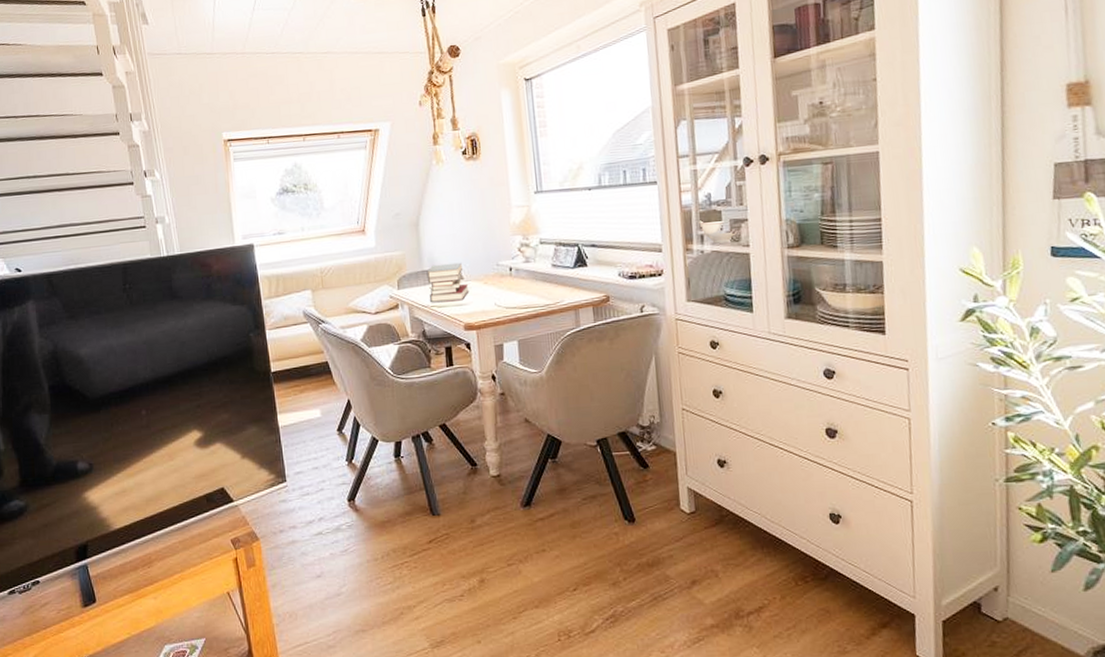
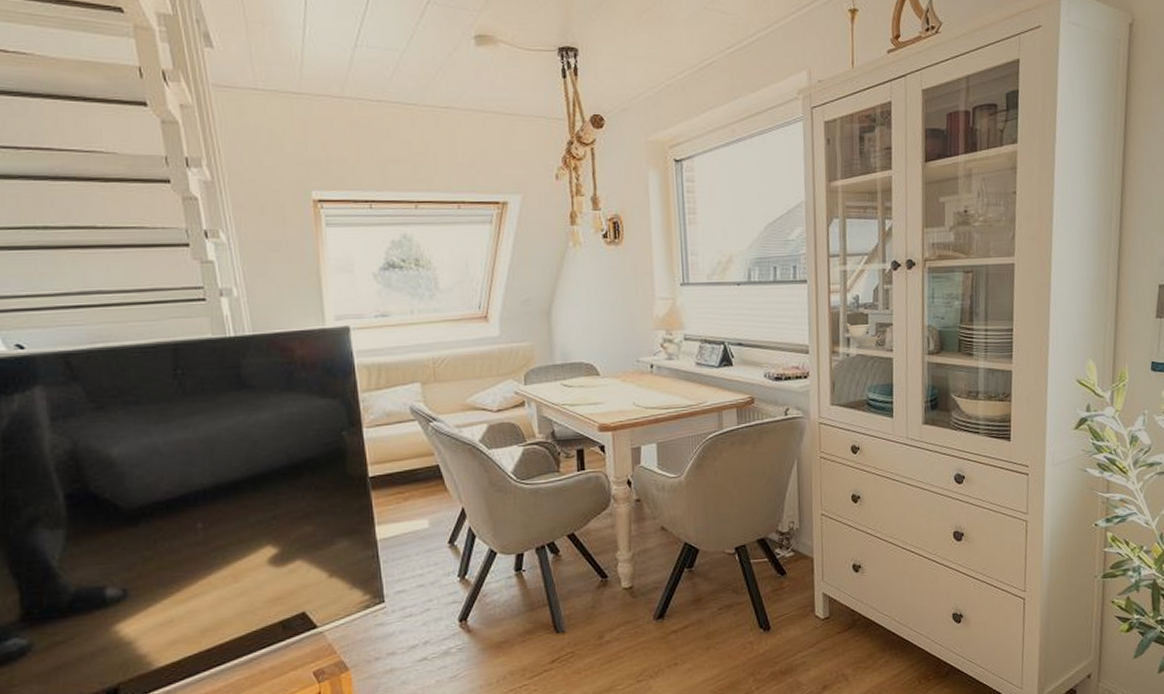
books: present [426,262,469,303] -> none [558,357,606,401]

